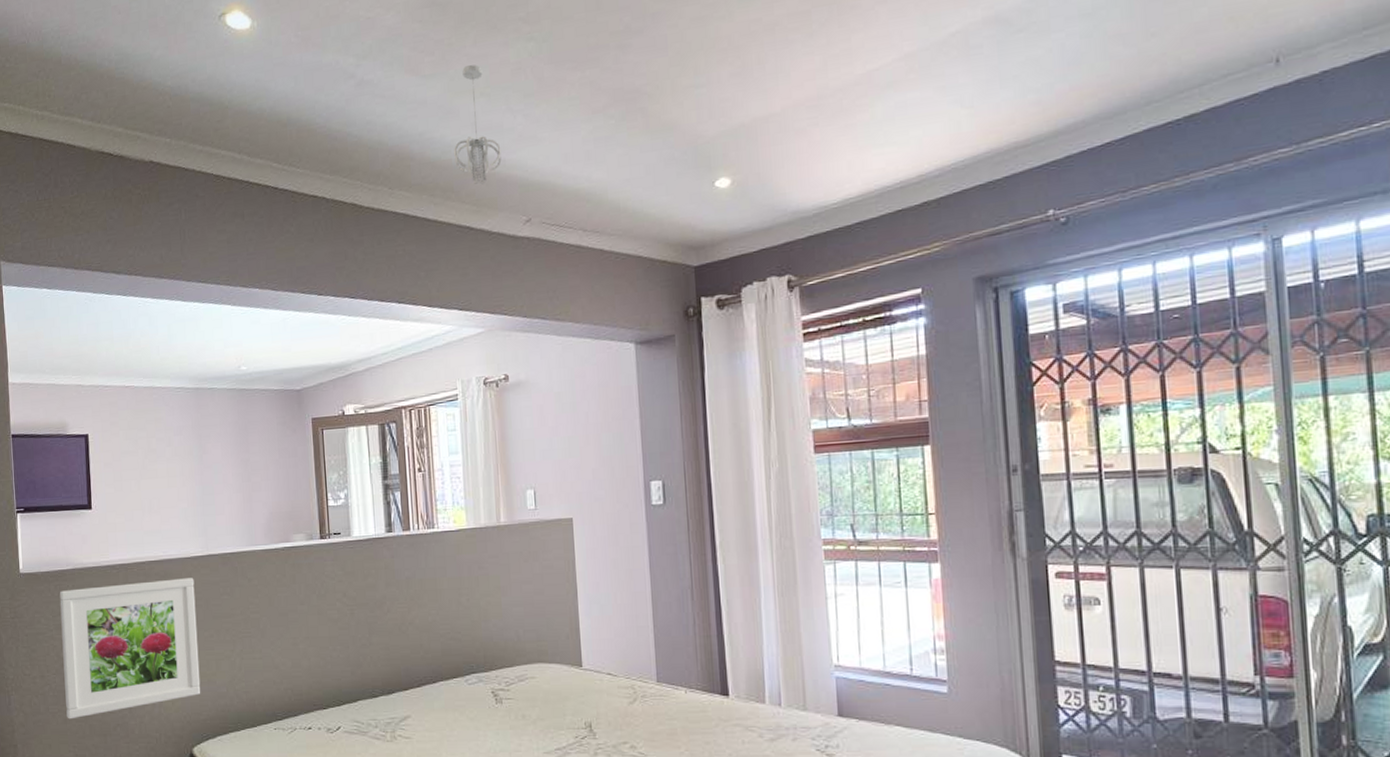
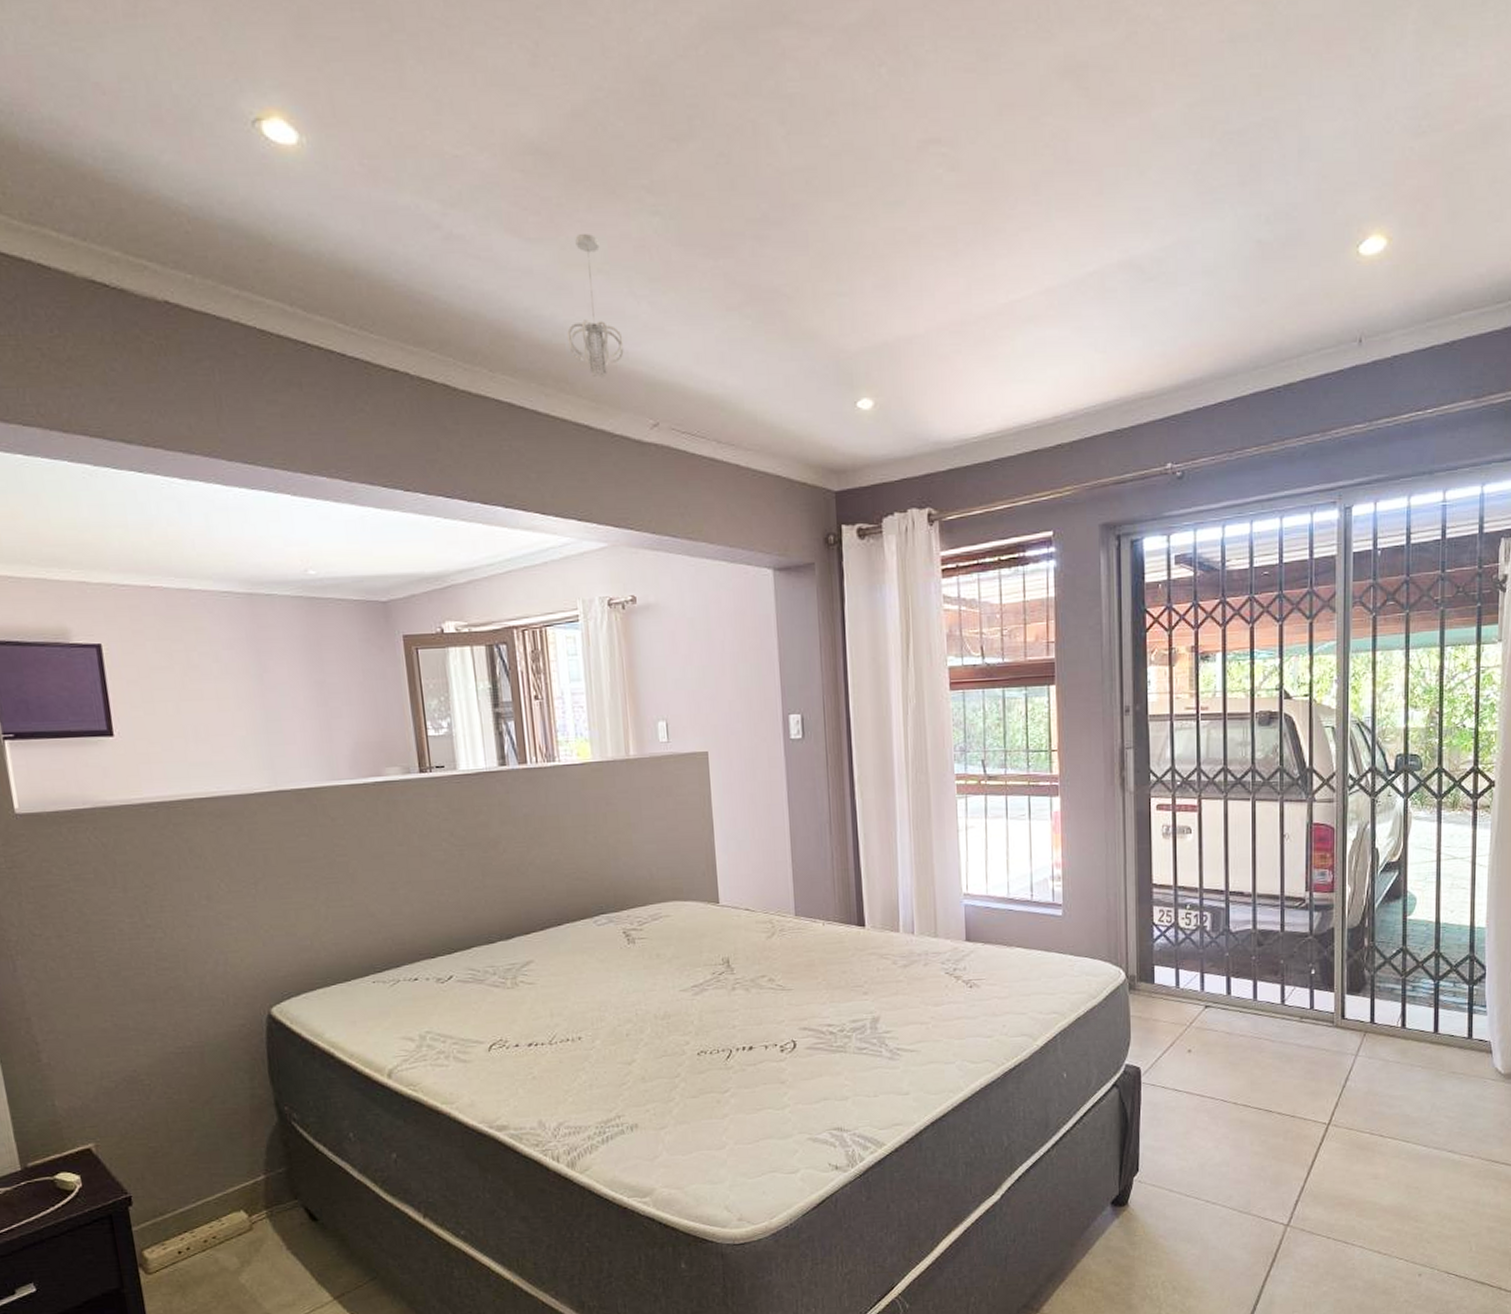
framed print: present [59,578,201,719] -> none [75,817,278,985]

